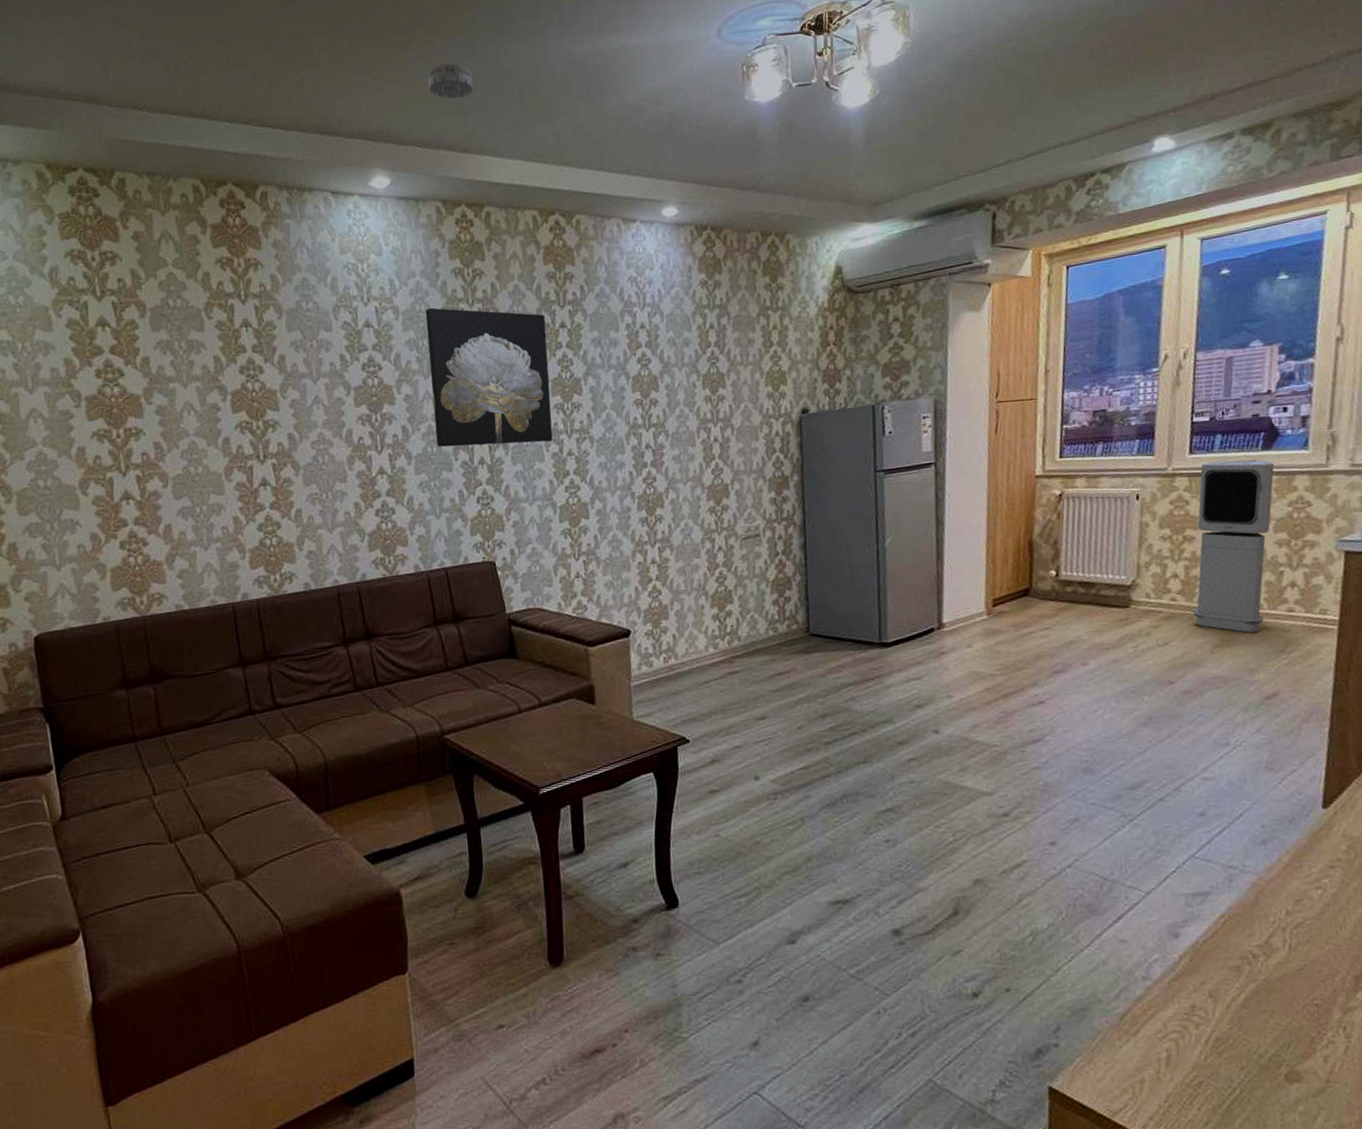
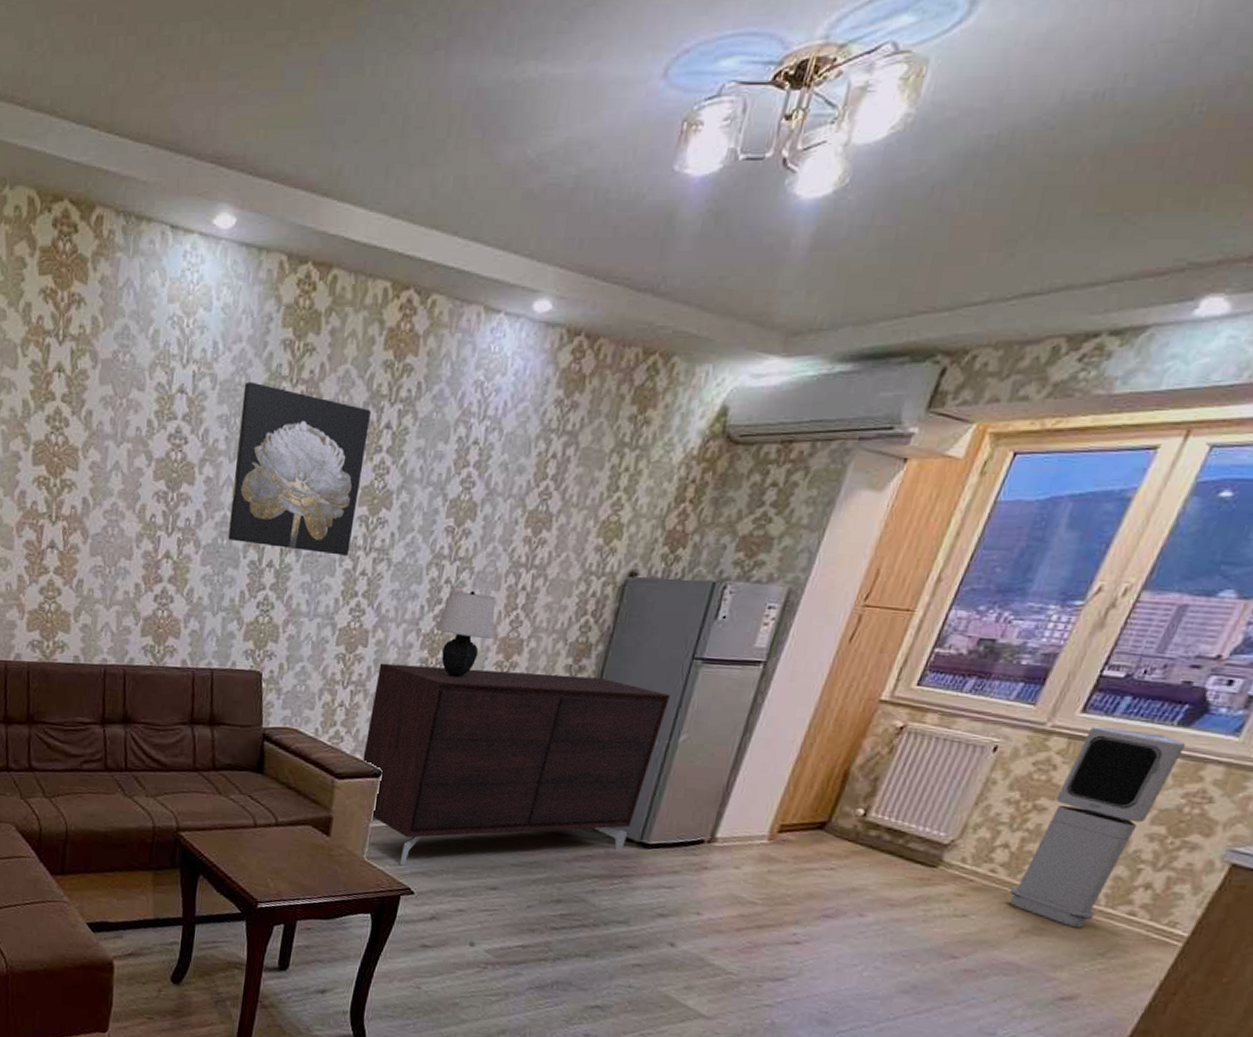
smoke detector: present [428,63,473,99] -> none [301,76,354,125]
sideboard: none [604,503,868,717] -> present [363,663,670,866]
table lamp: none [647,450,701,530] -> present [436,591,496,678]

